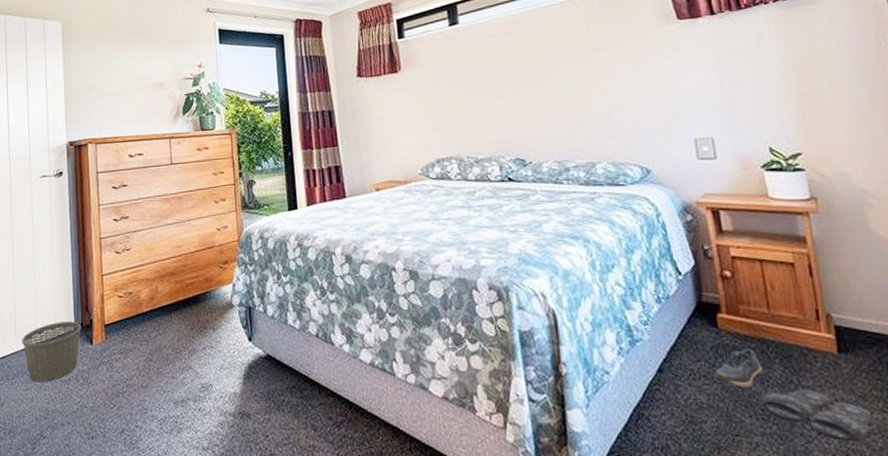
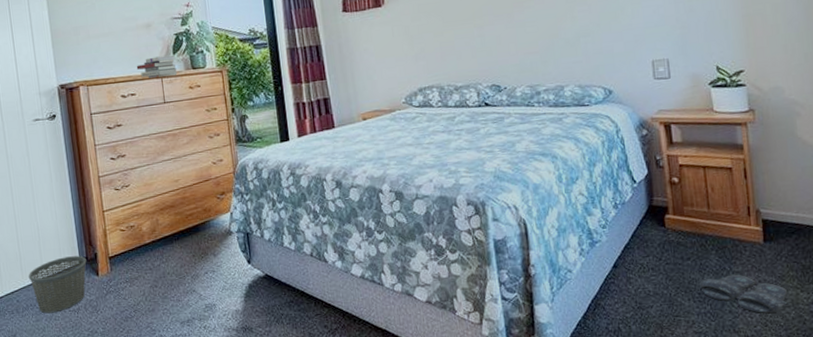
books: none [145,115,186,139] -> present [136,55,178,79]
athletic shoe: present [714,349,765,389] -> none [660,243,703,277]

